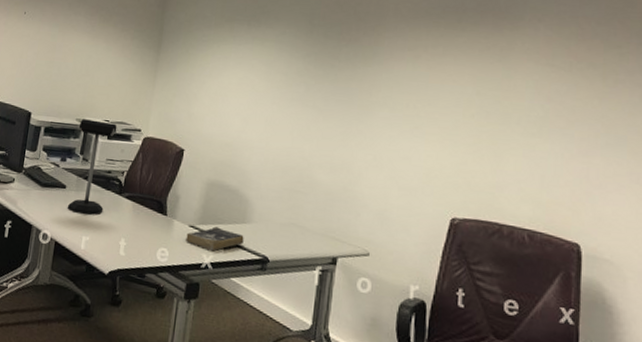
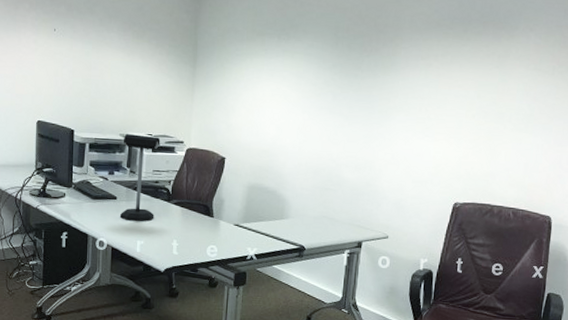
book: present [186,226,244,251] -> none [232,224,283,245]

